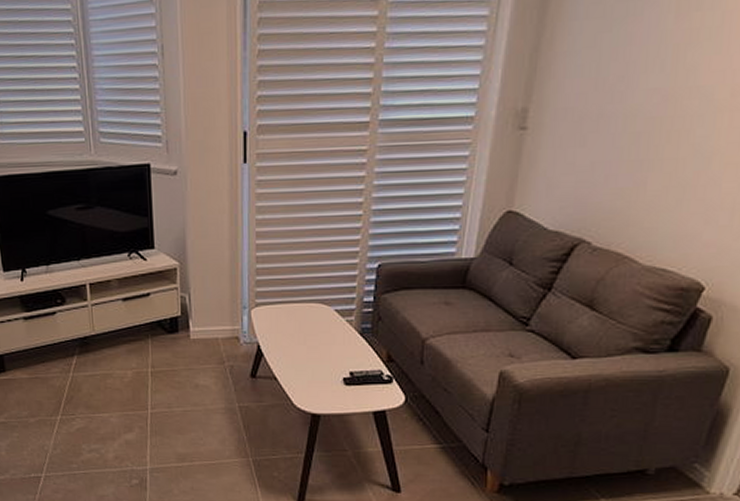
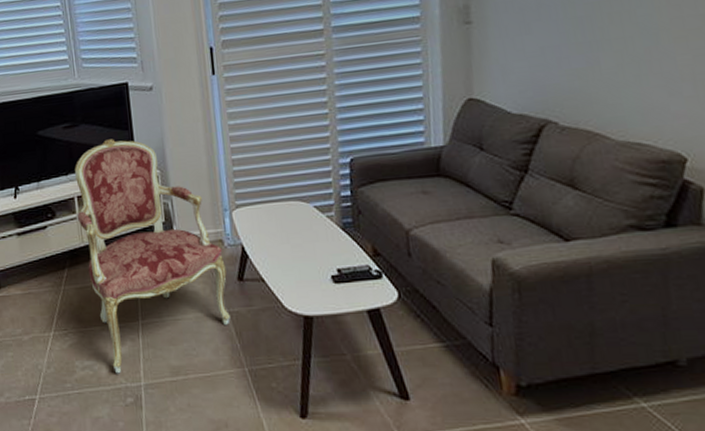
armchair: none [88,225,240,458] -> present [75,139,230,374]

